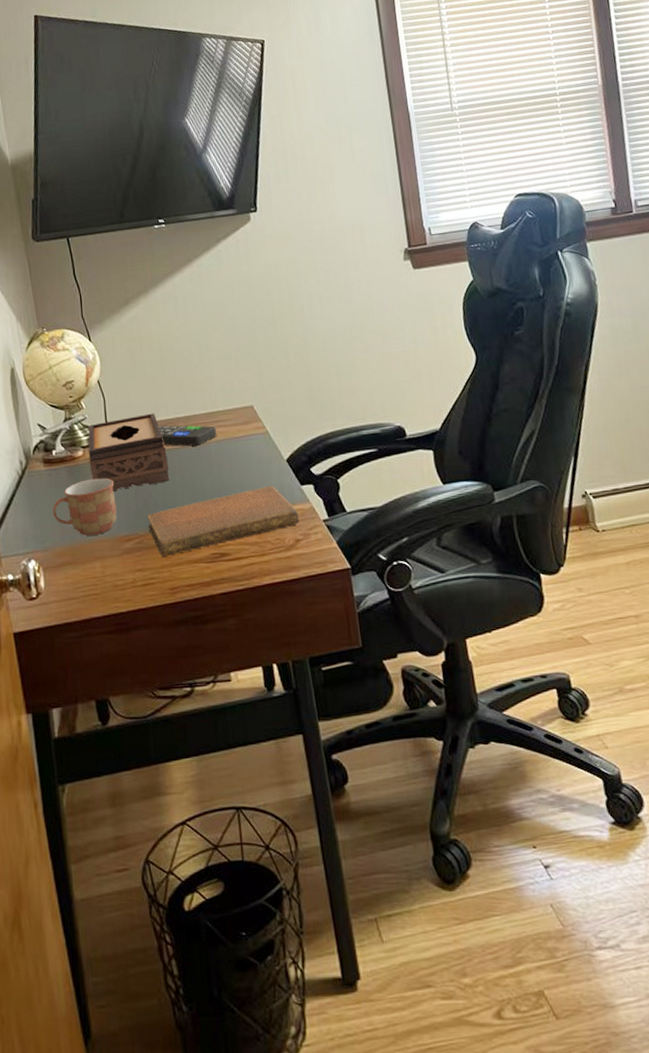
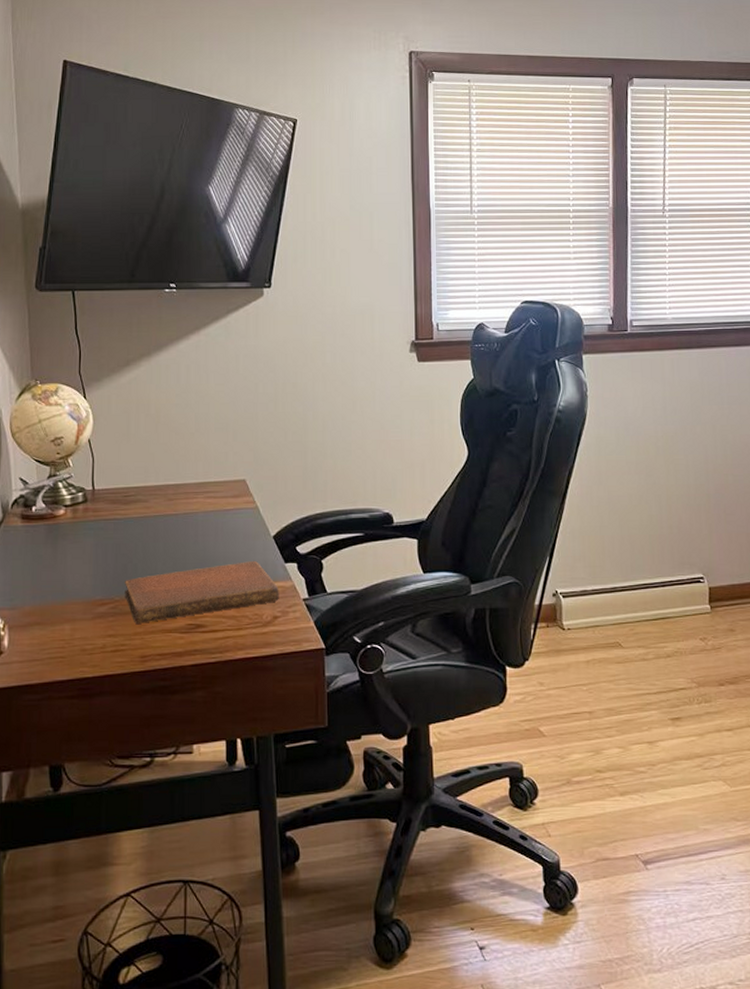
mug: present [52,478,117,536] -> none [26,539,94,597]
tissue box: present [88,413,169,492] -> none [70,478,153,554]
remote control: present [158,425,217,447] -> none [146,491,206,515]

